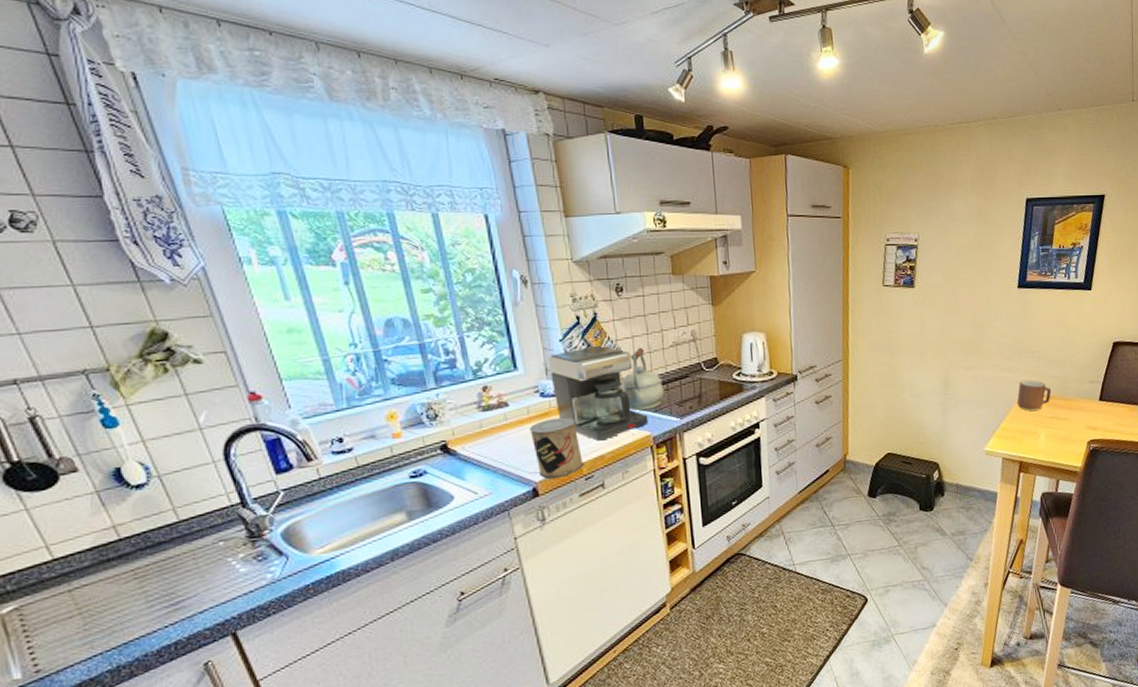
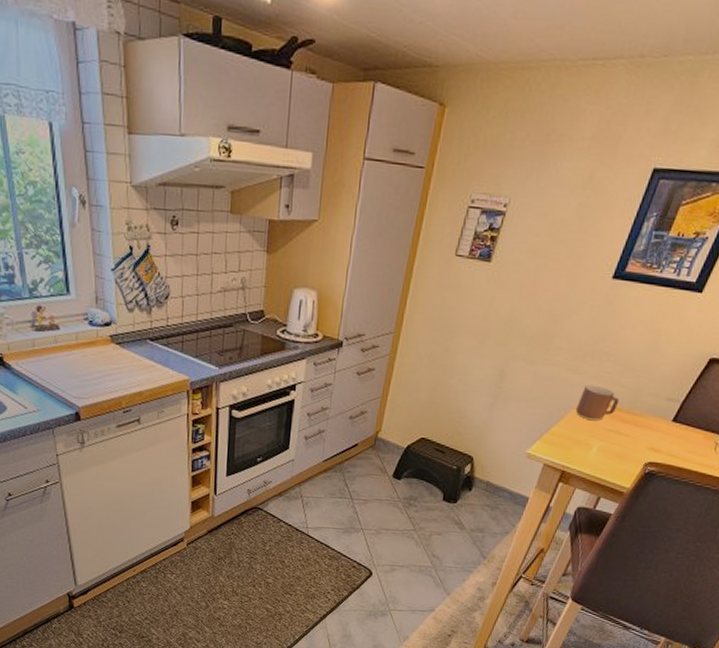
tin can: present [529,417,584,478] -> none [76,348,124,406]
coffee maker: present [548,346,649,441] -> none [99,280,188,378]
kettle: present [620,348,665,410] -> none [165,289,207,354]

